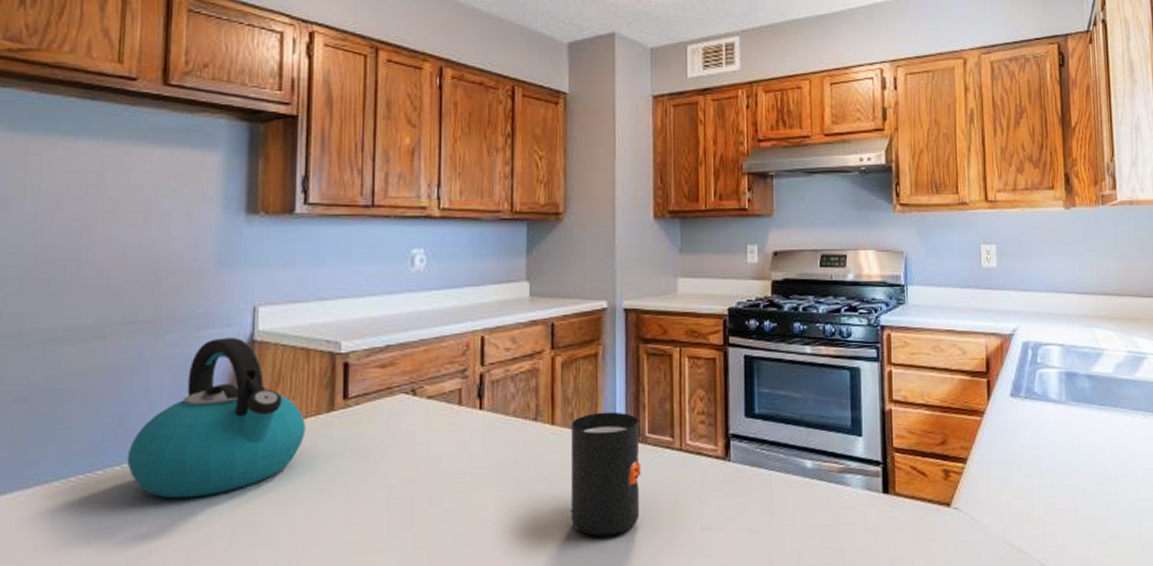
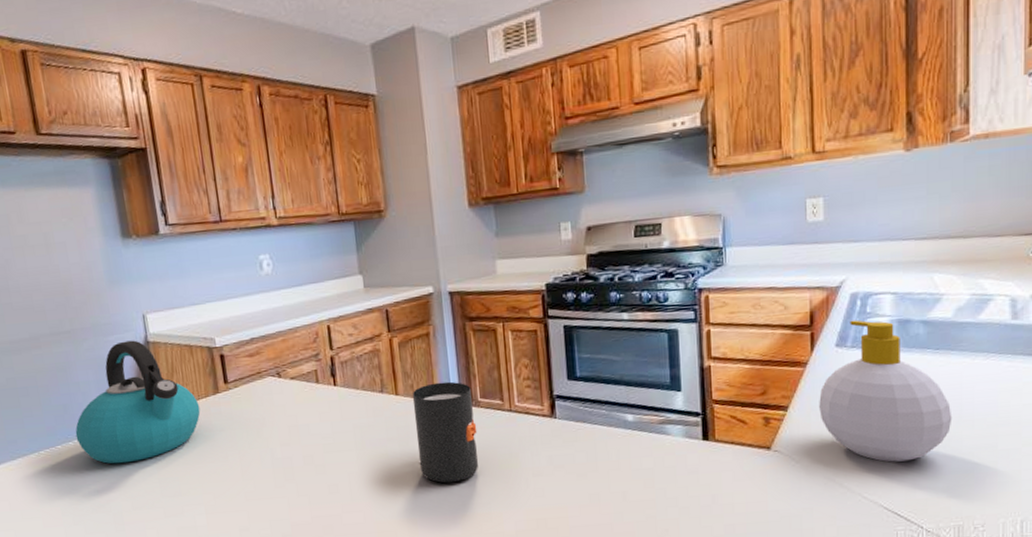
soap bottle: none [996,369,1119,525] -> present [819,320,952,462]

